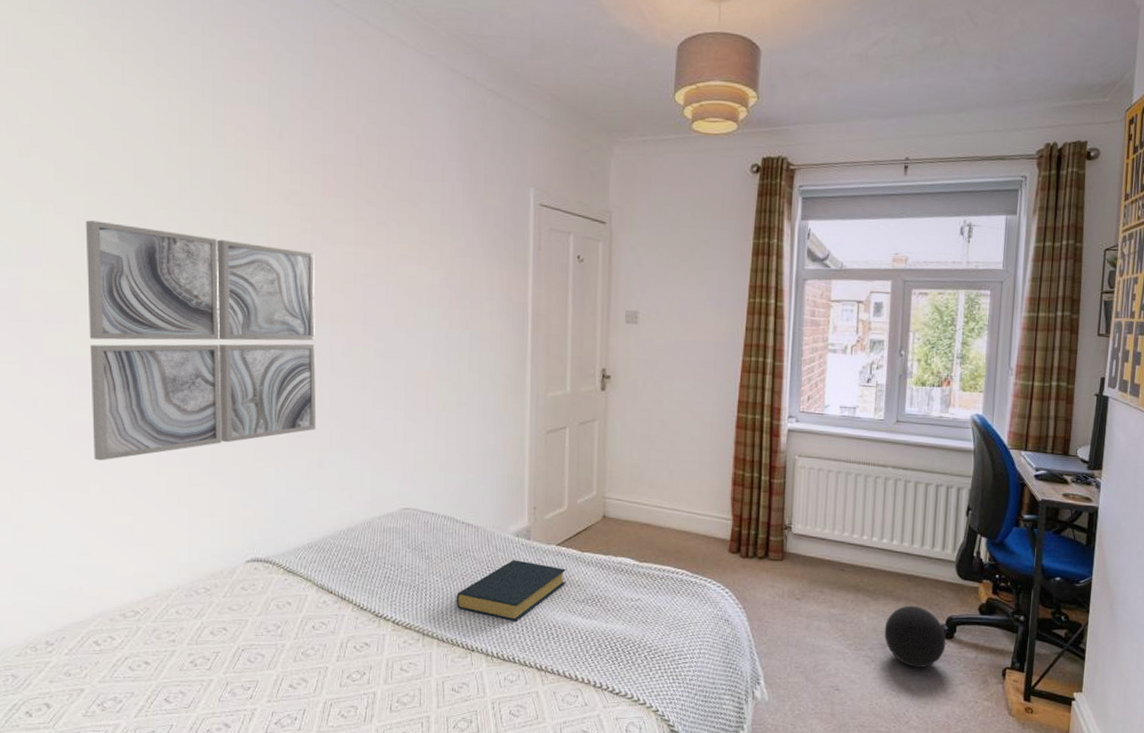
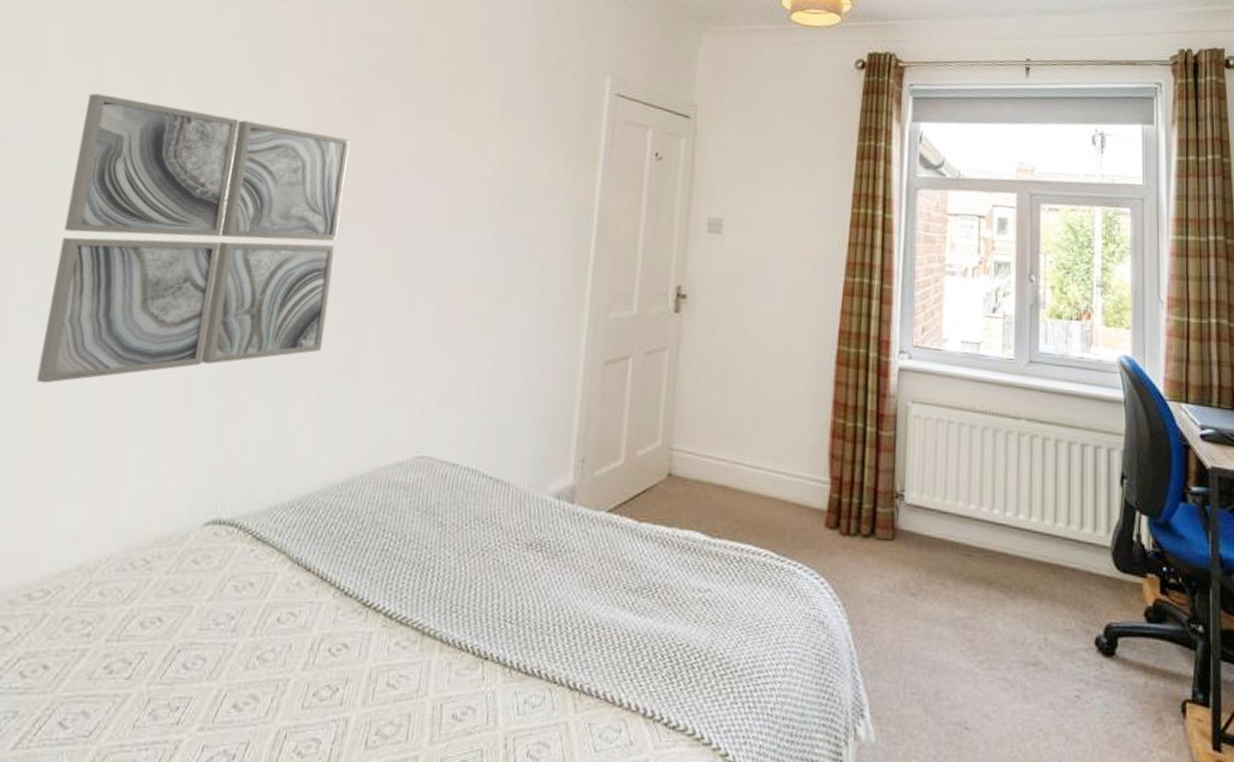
hardback book: present [456,560,566,621] -> none [470,530,617,617]
ball: present [884,605,946,667] -> none [1025,607,1106,697]

